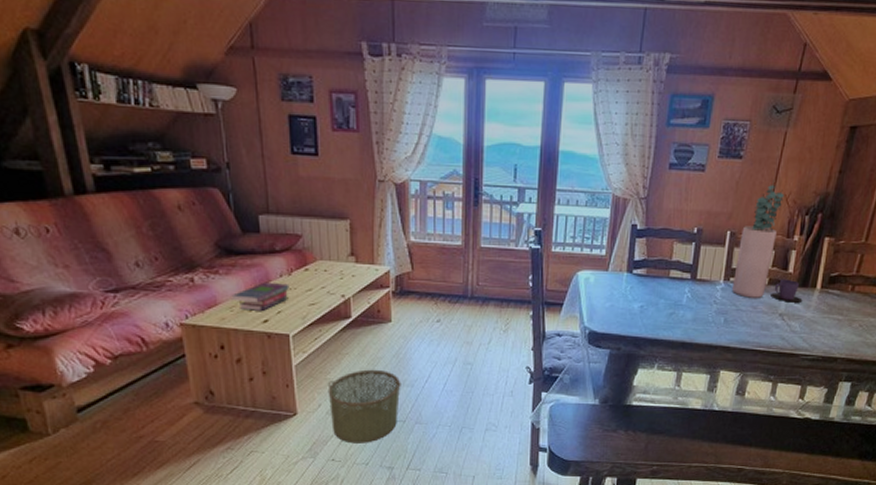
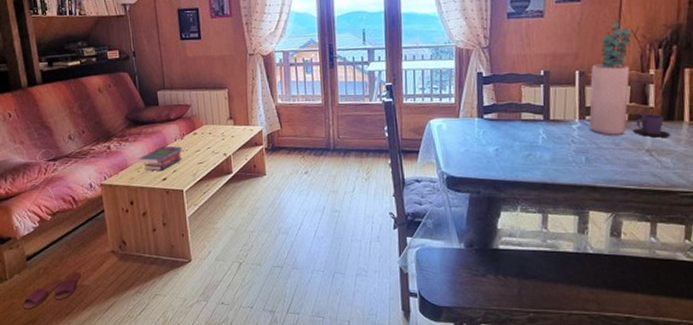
slippers: none [74,426,154,470] -> present [23,272,81,310]
basket: present [327,369,401,444] -> none [215,218,278,288]

